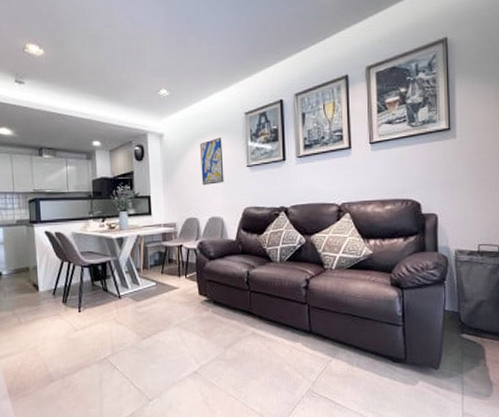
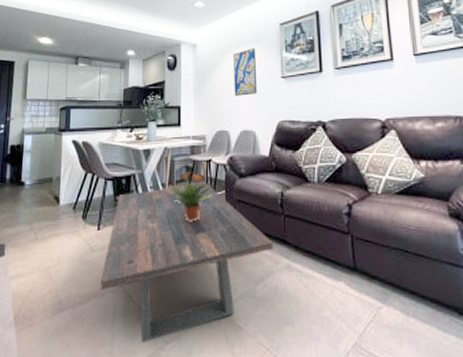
coffee table: none [85,267,240,402] -> present [100,184,273,343]
potted plant: none [146,256,184,301] -> present [172,171,212,222]

